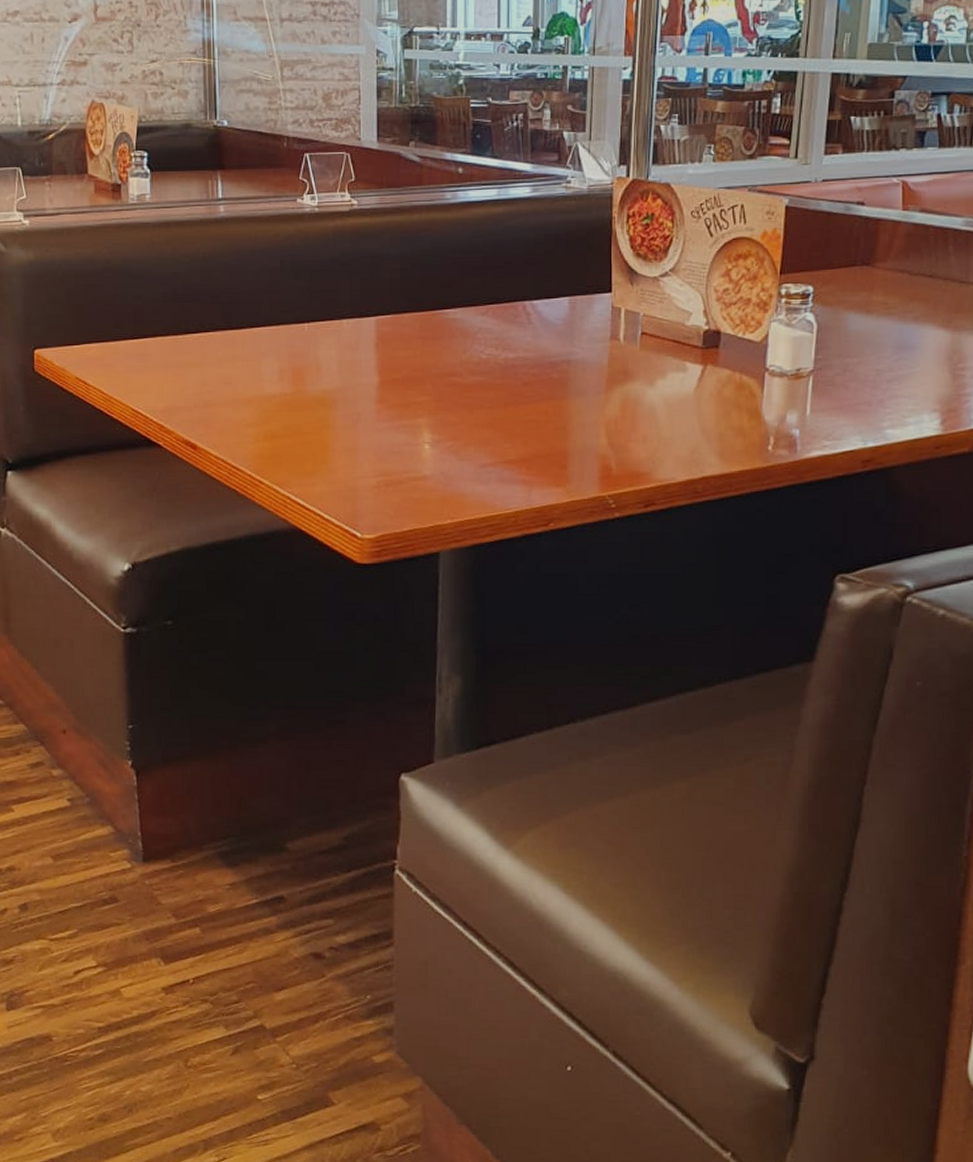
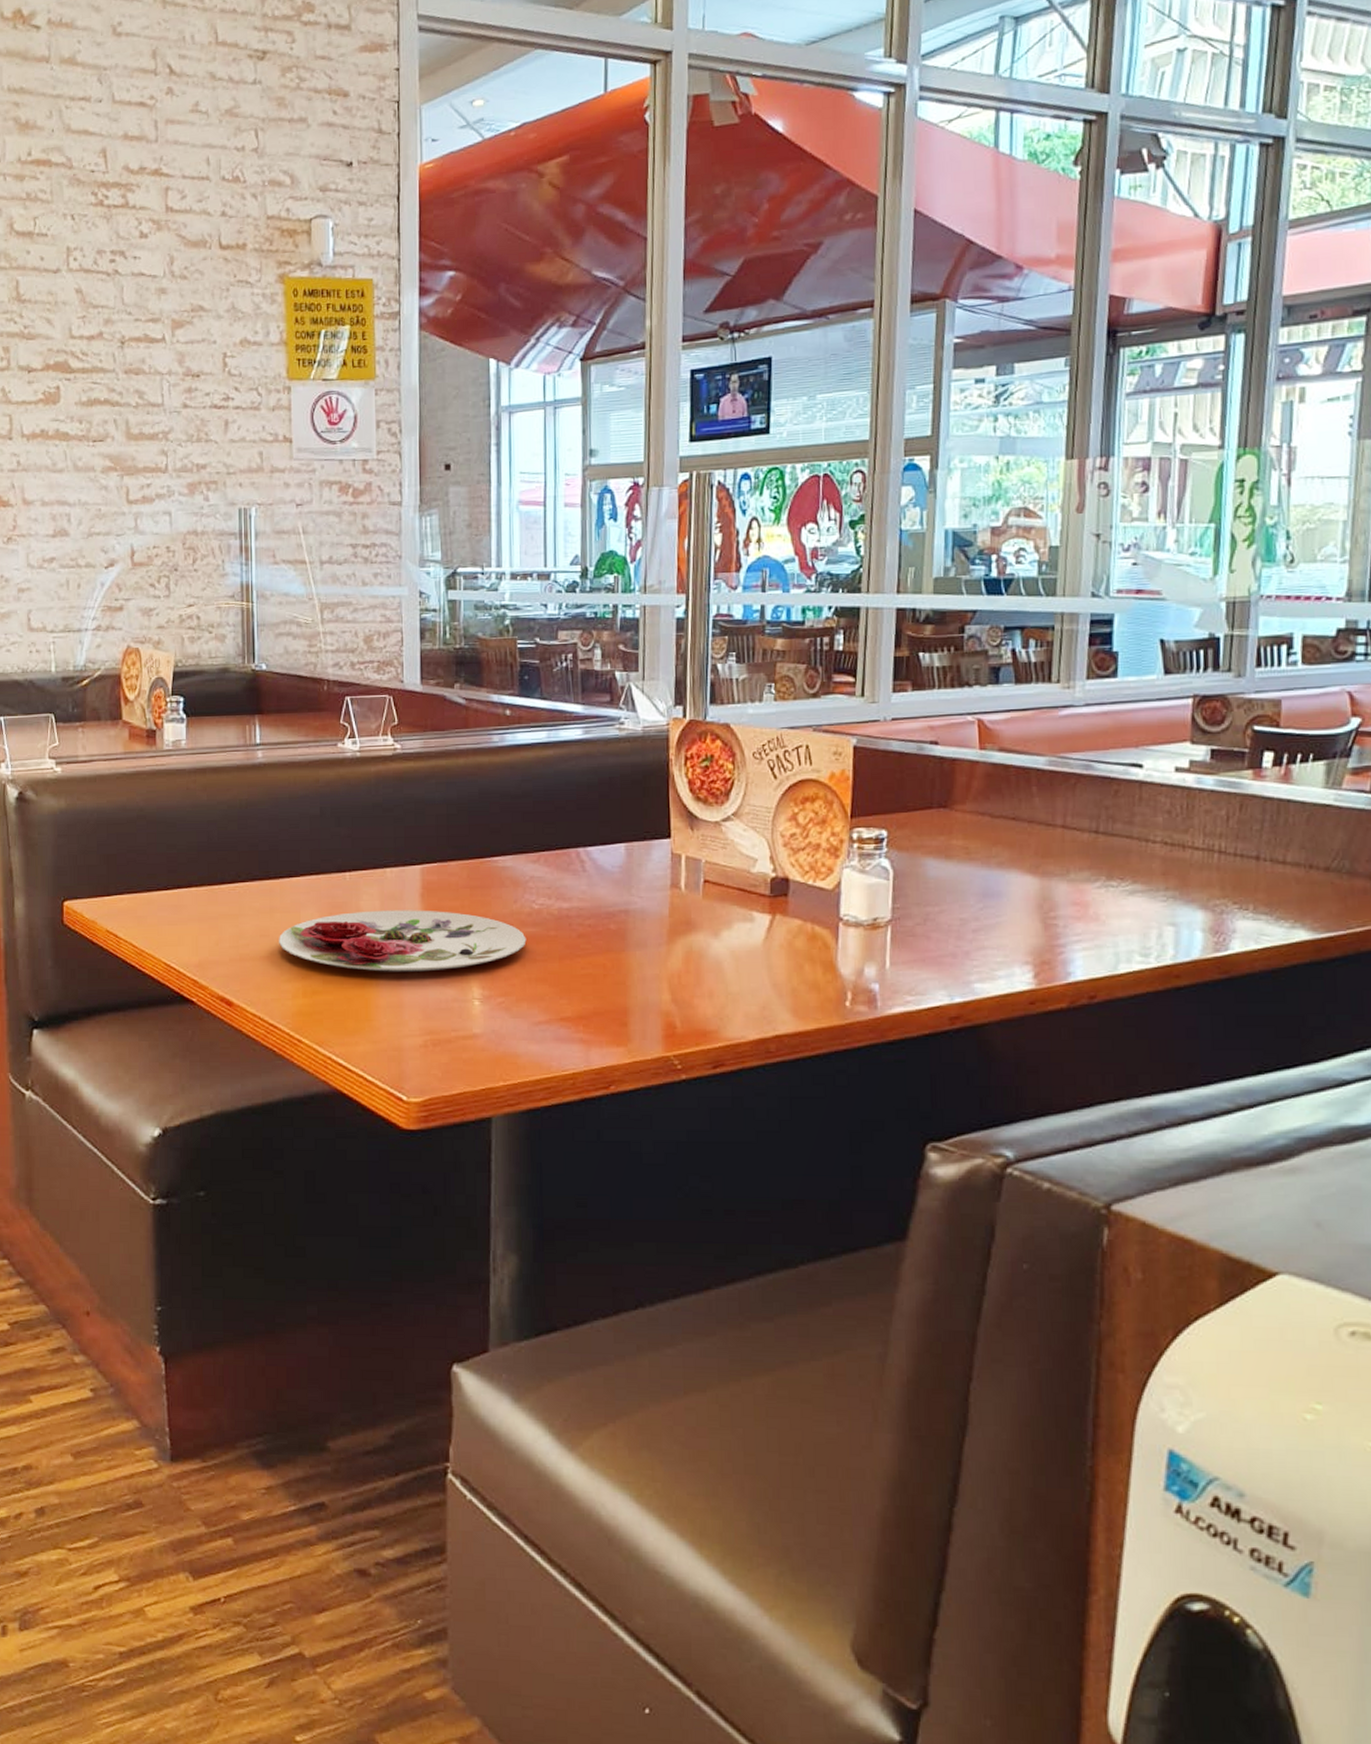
plate: none [241,359,474,418] -> present [279,910,527,972]

